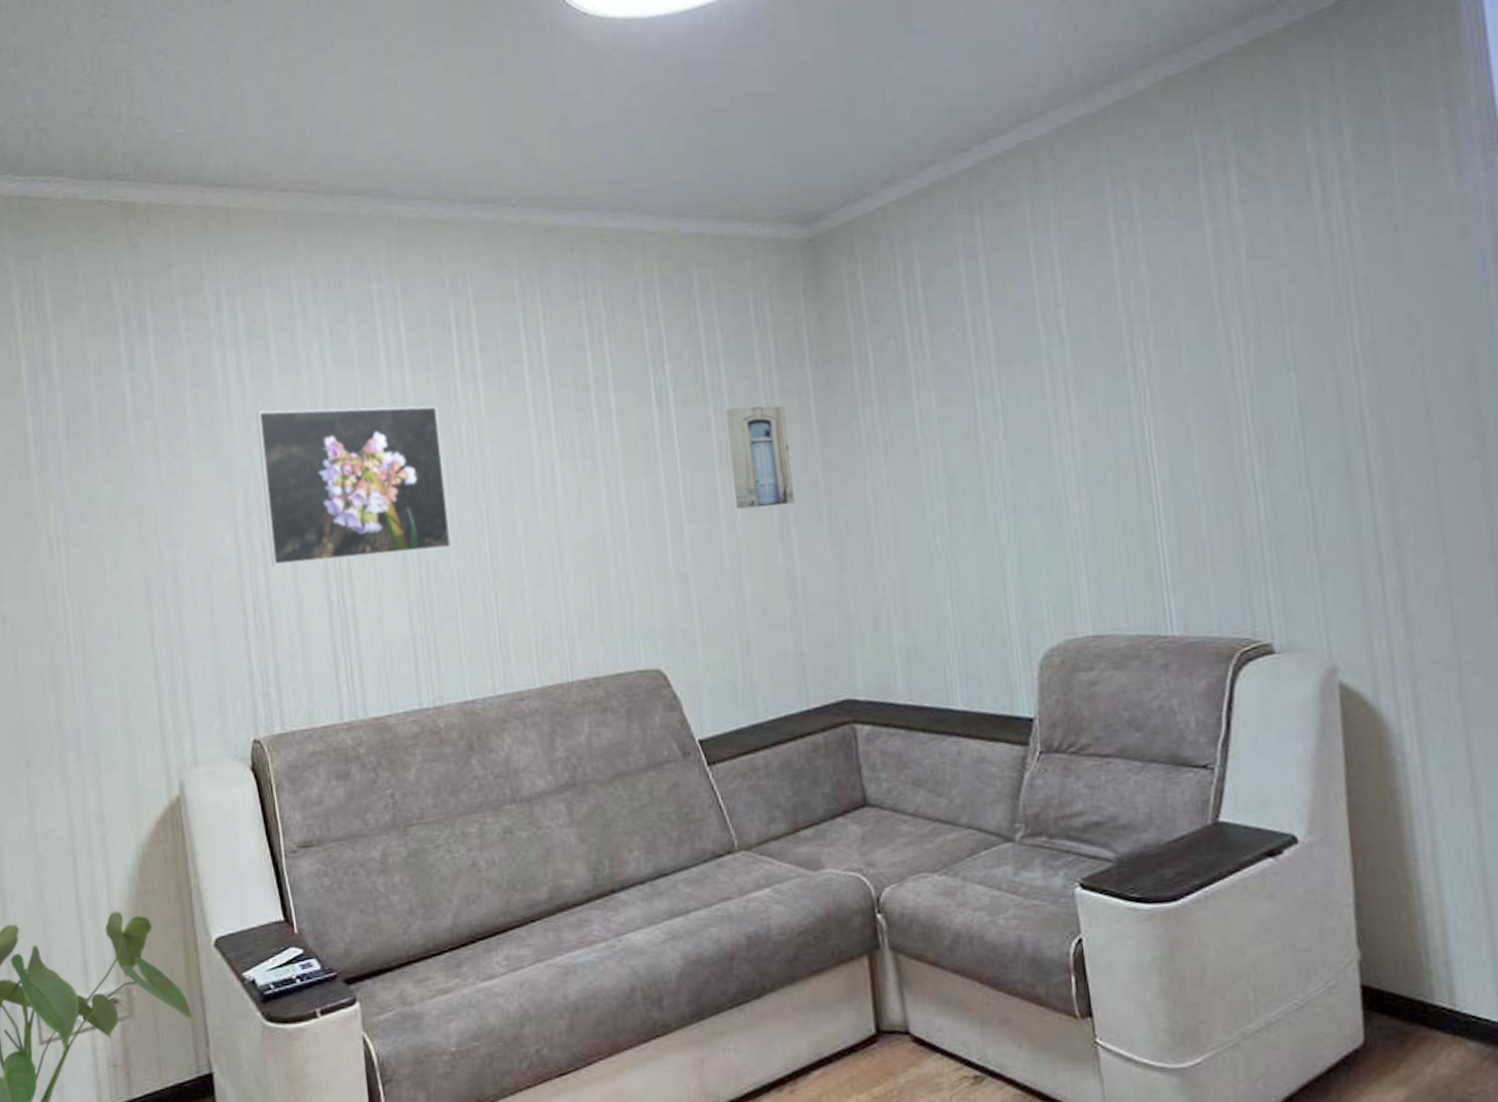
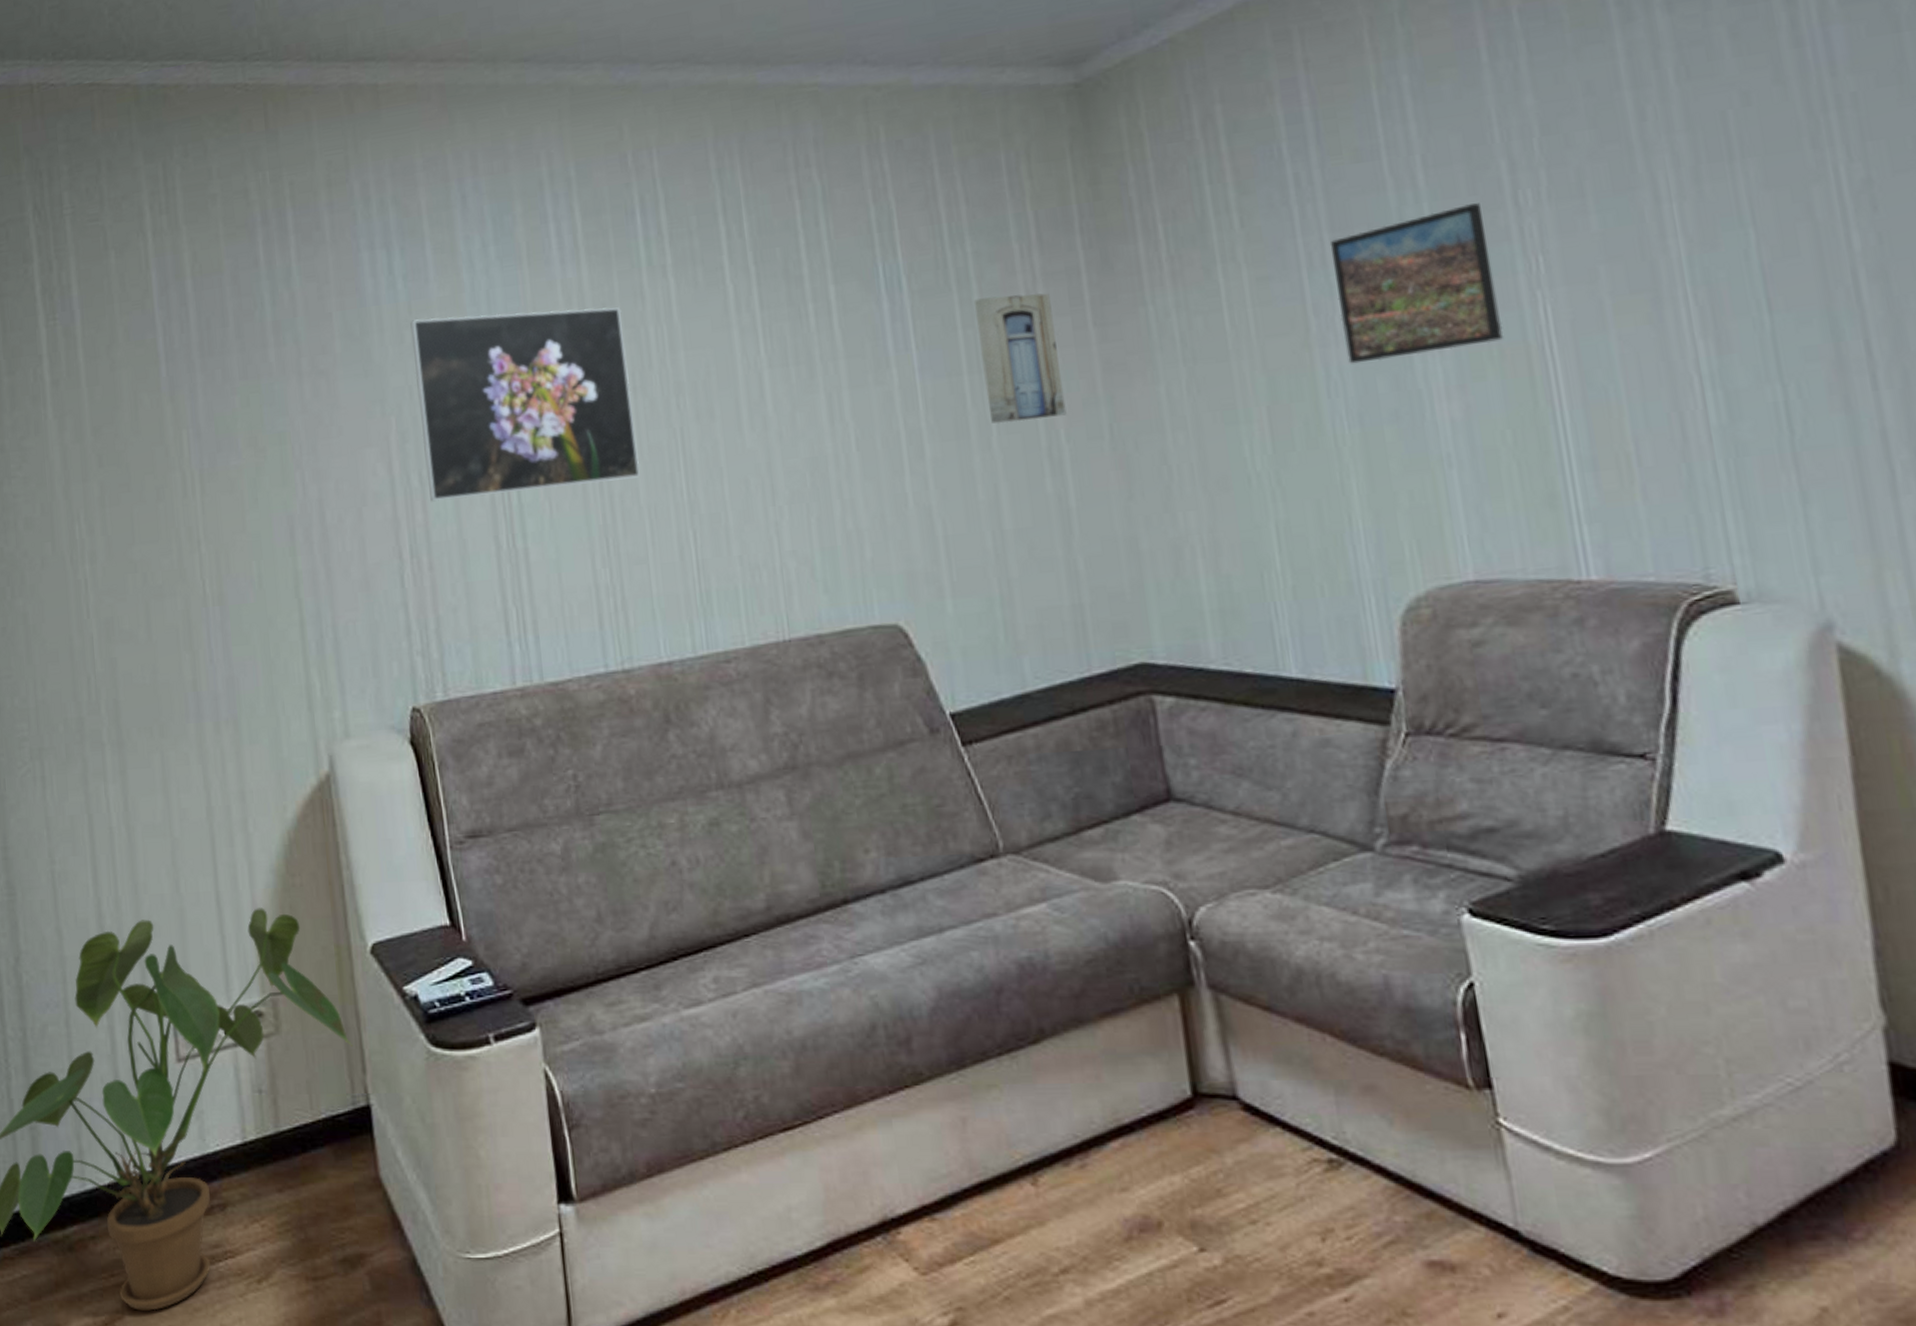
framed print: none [996,347,1120,468] -> present [1329,203,1504,364]

